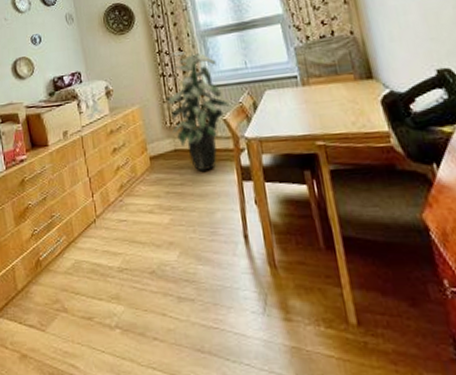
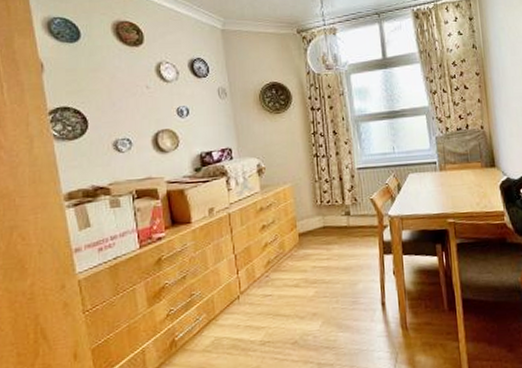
indoor plant: present [164,51,230,172] -> none [316,133,377,247]

